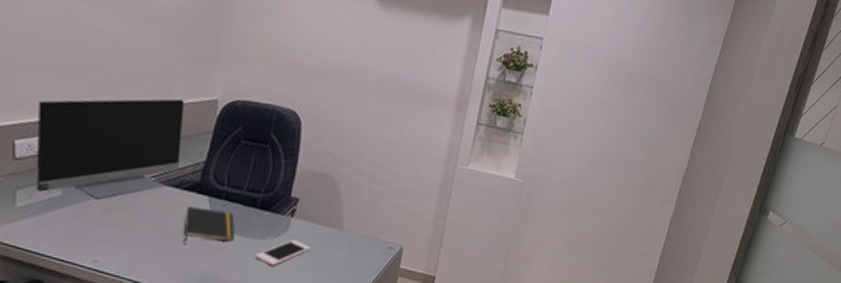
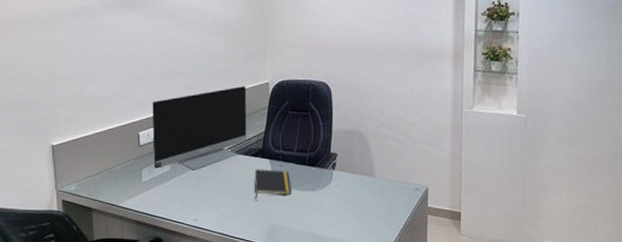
cell phone: present [256,240,311,266] -> none [310,190,352,214]

